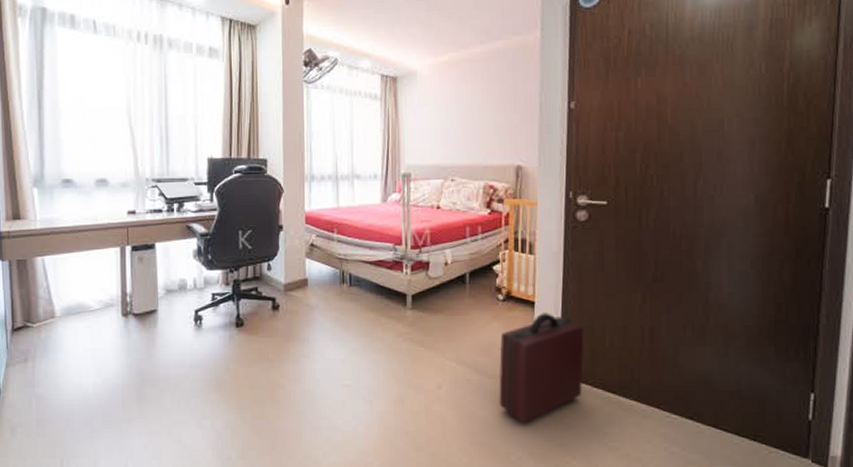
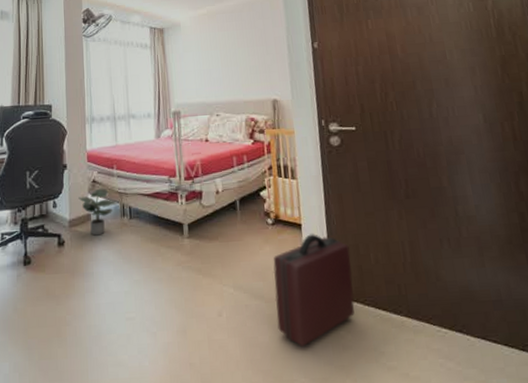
potted plant: none [295,252,336,302] -> present [78,188,117,236]

